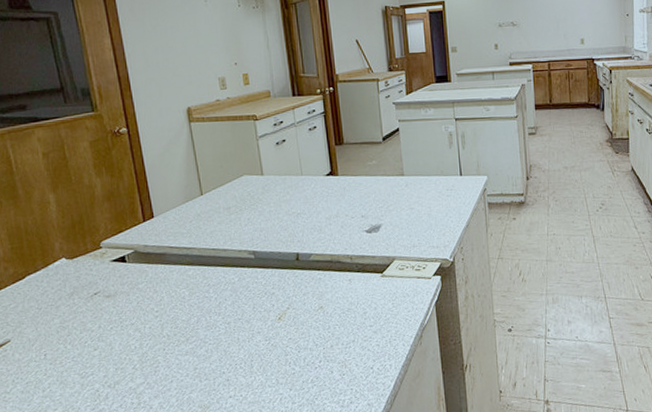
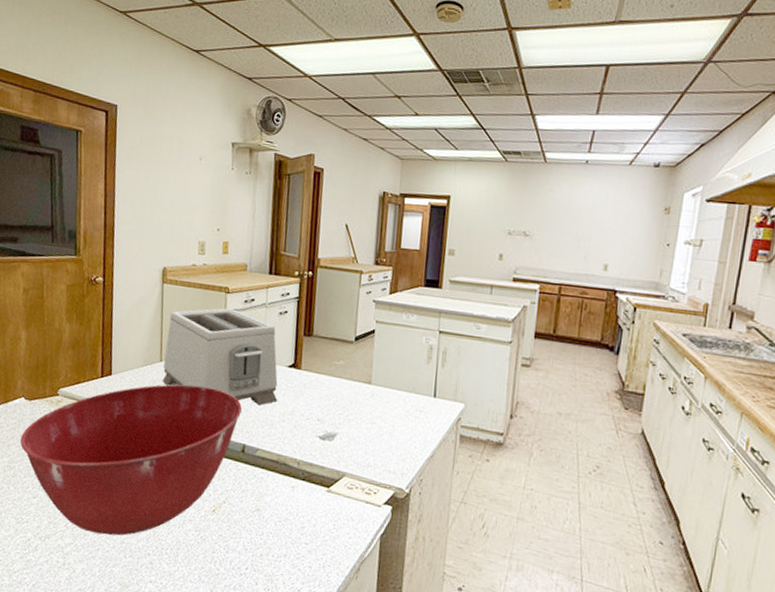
mixing bowl: none [68,208,289,368] -> present [20,384,242,536]
toaster: none [202,134,322,216] -> present [162,308,278,406]

